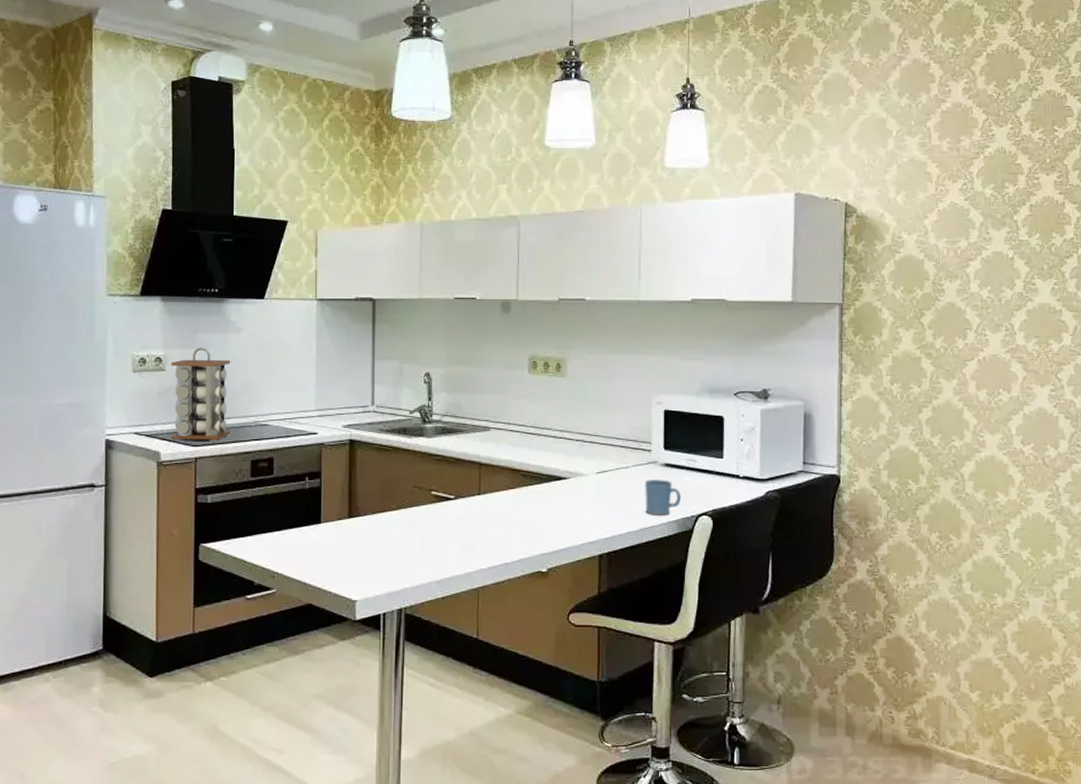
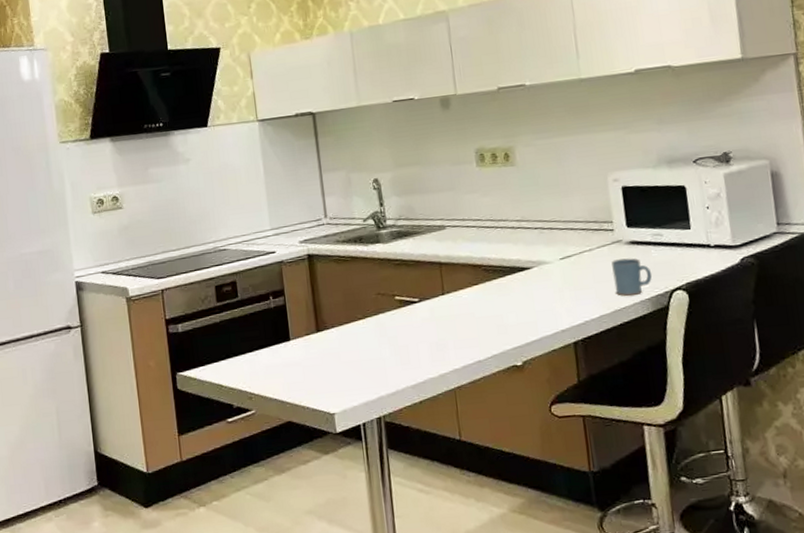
spice rack: present [170,347,231,442] -> none [127,181,192,275]

